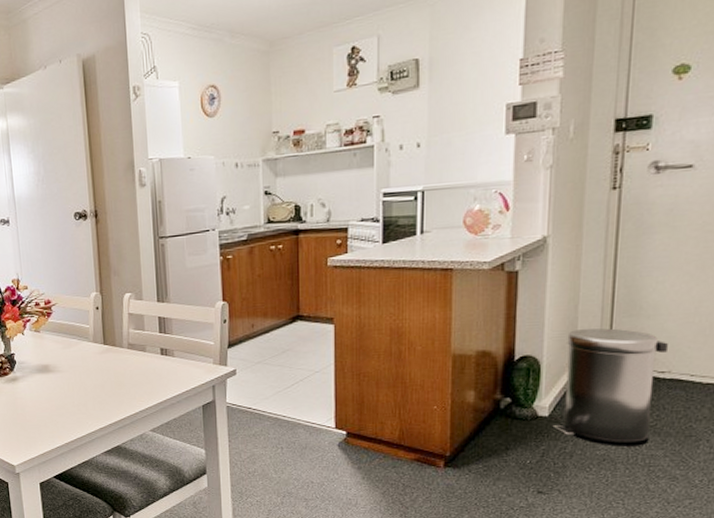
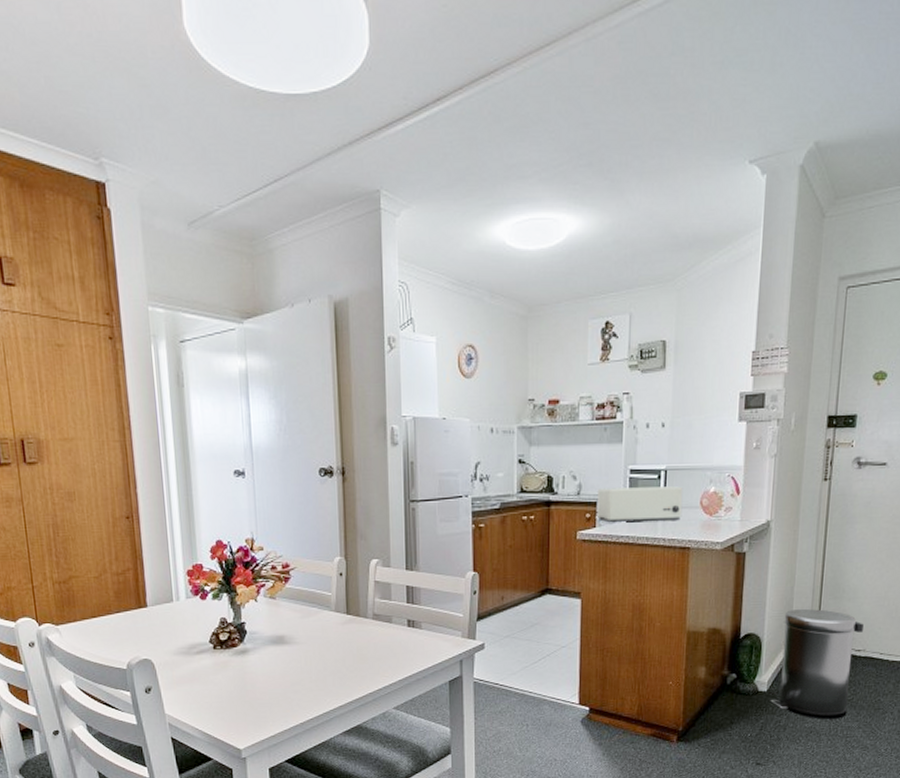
toaster: none [349,206,444,248] -> present [597,486,683,523]

